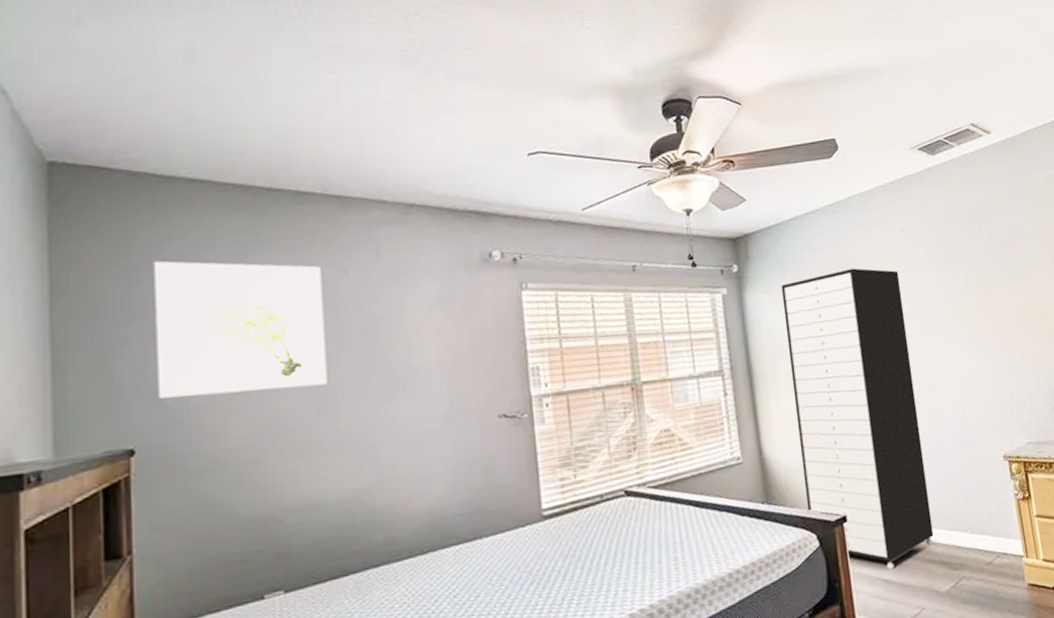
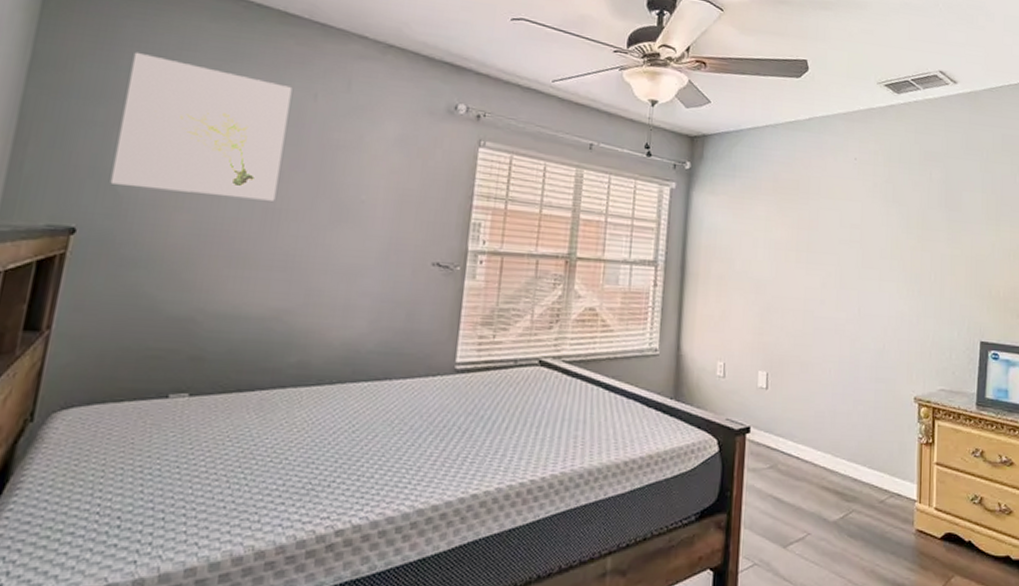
storage cabinet: present [781,268,934,571] -> none [713,186,845,490]

